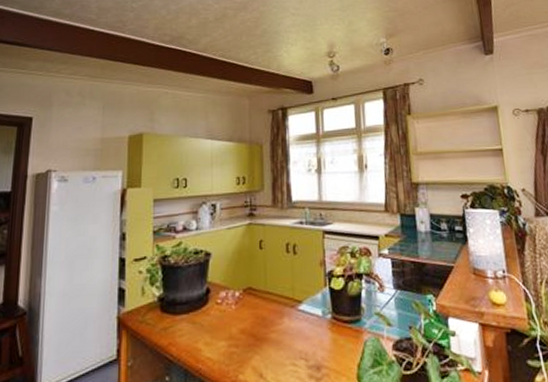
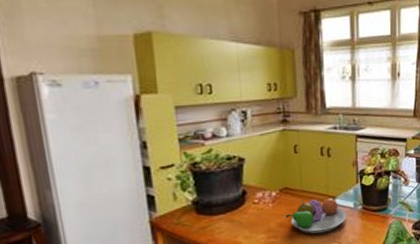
fruit bowl: none [247,302,314,346] -> present [285,197,346,234]

